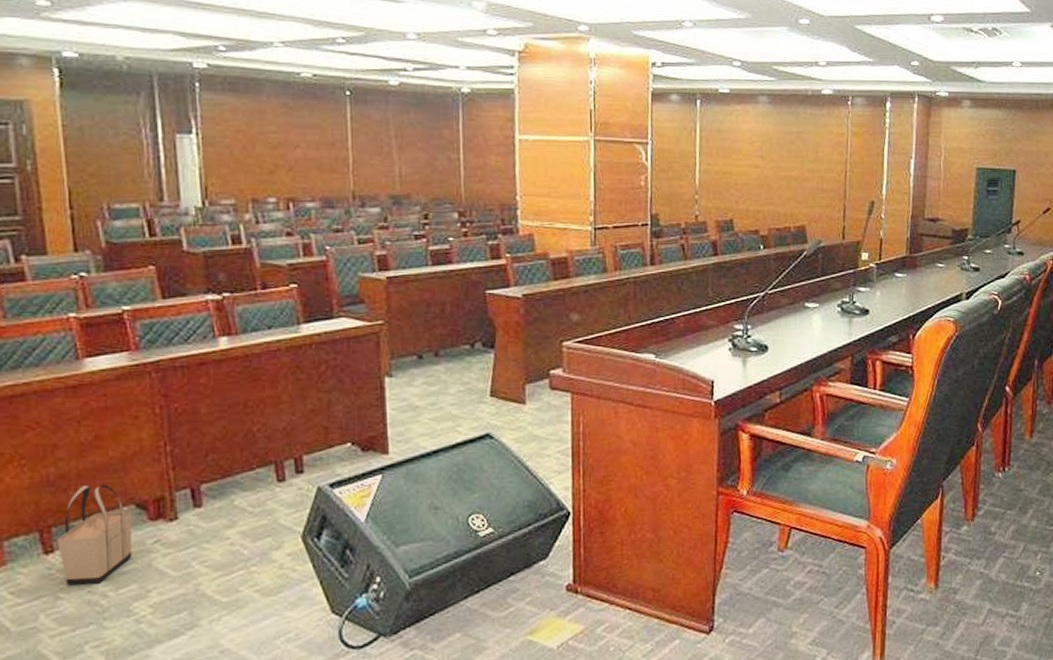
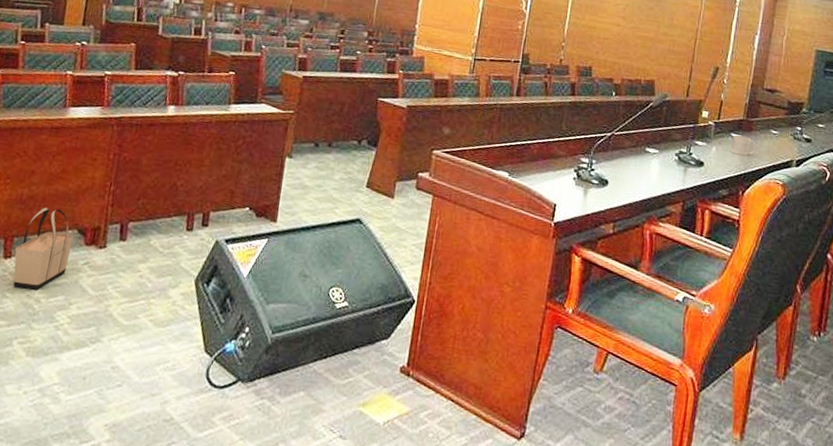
mug: none [896,274,922,297] -> present [730,135,756,157]

